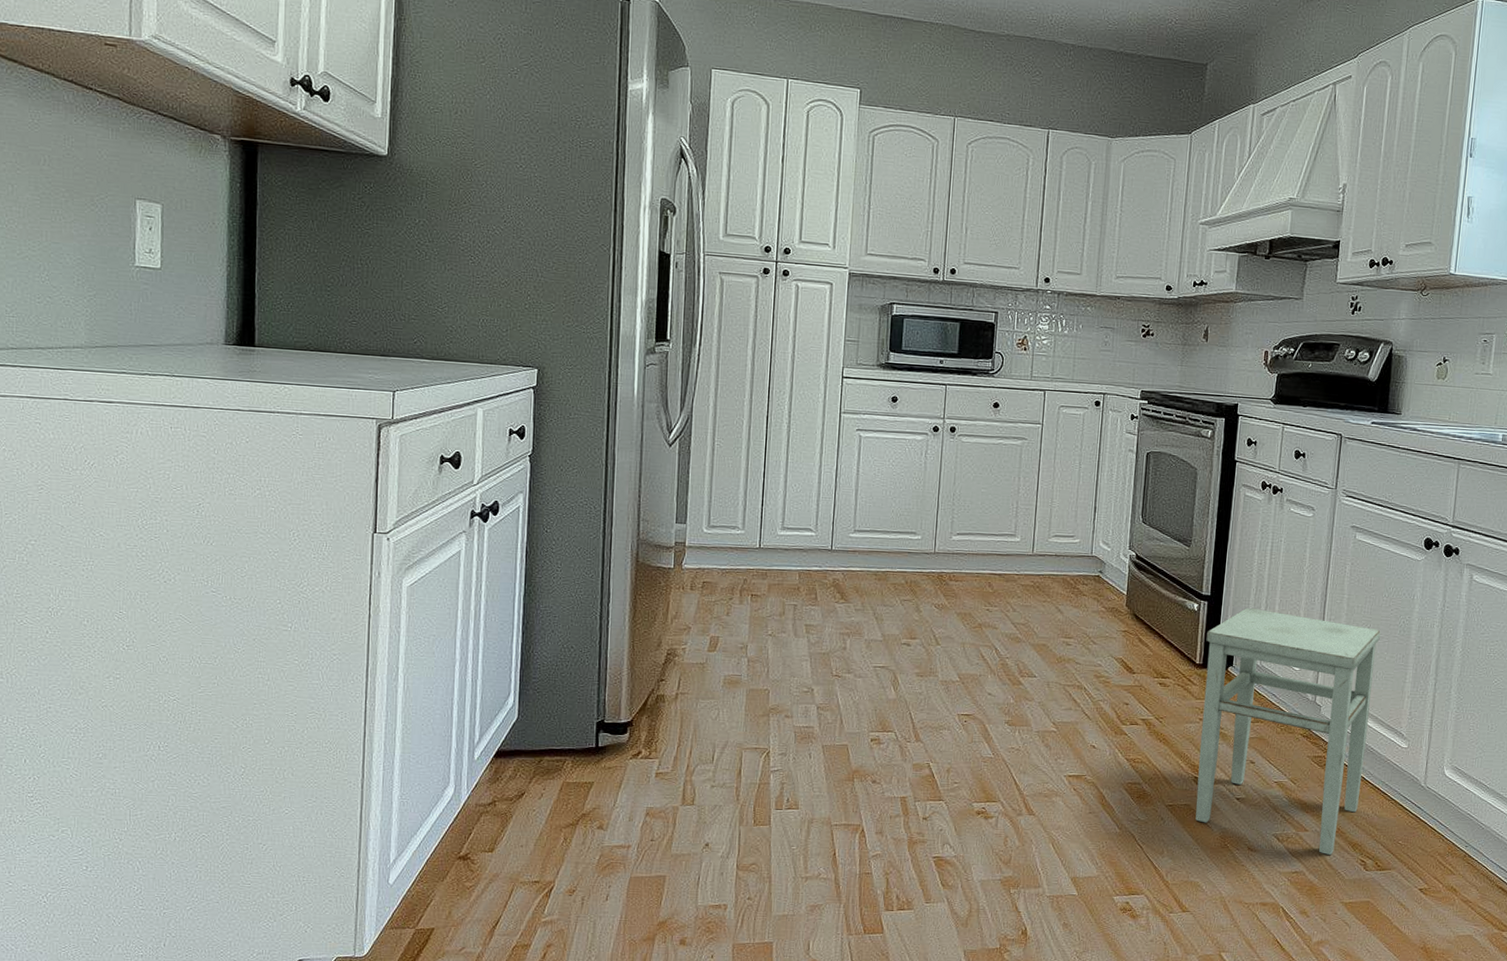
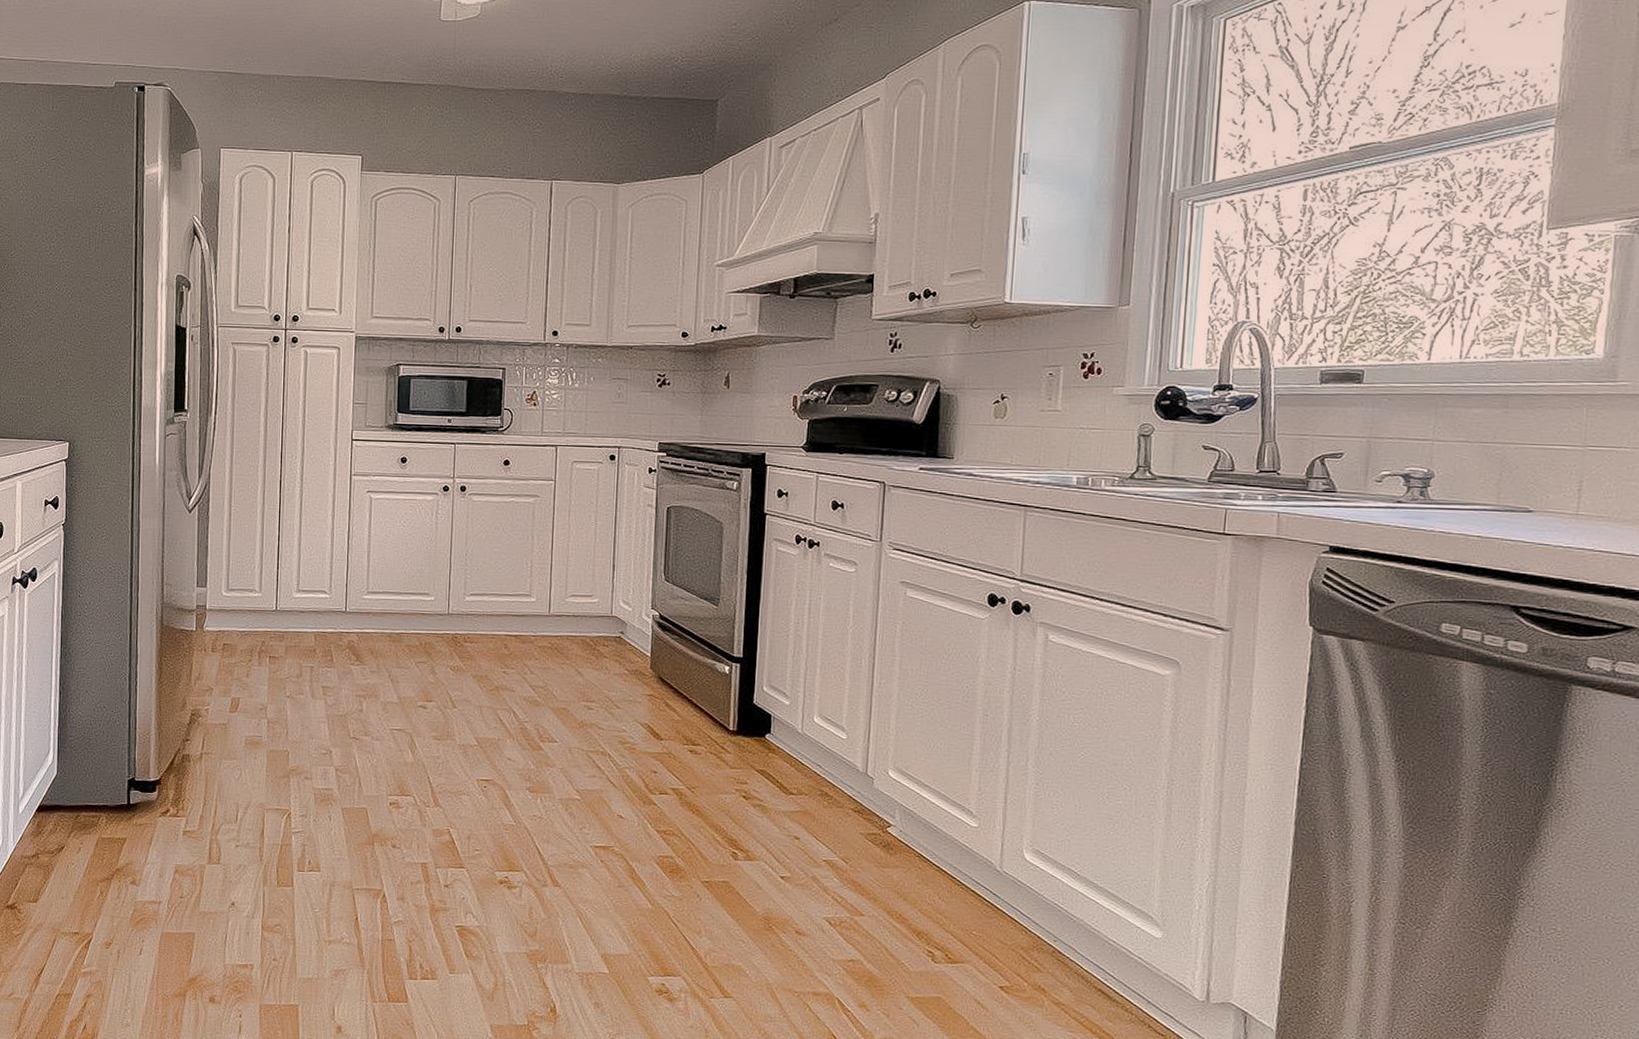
stool: present [1195,607,1381,856] -> none [735,670,940,944]

